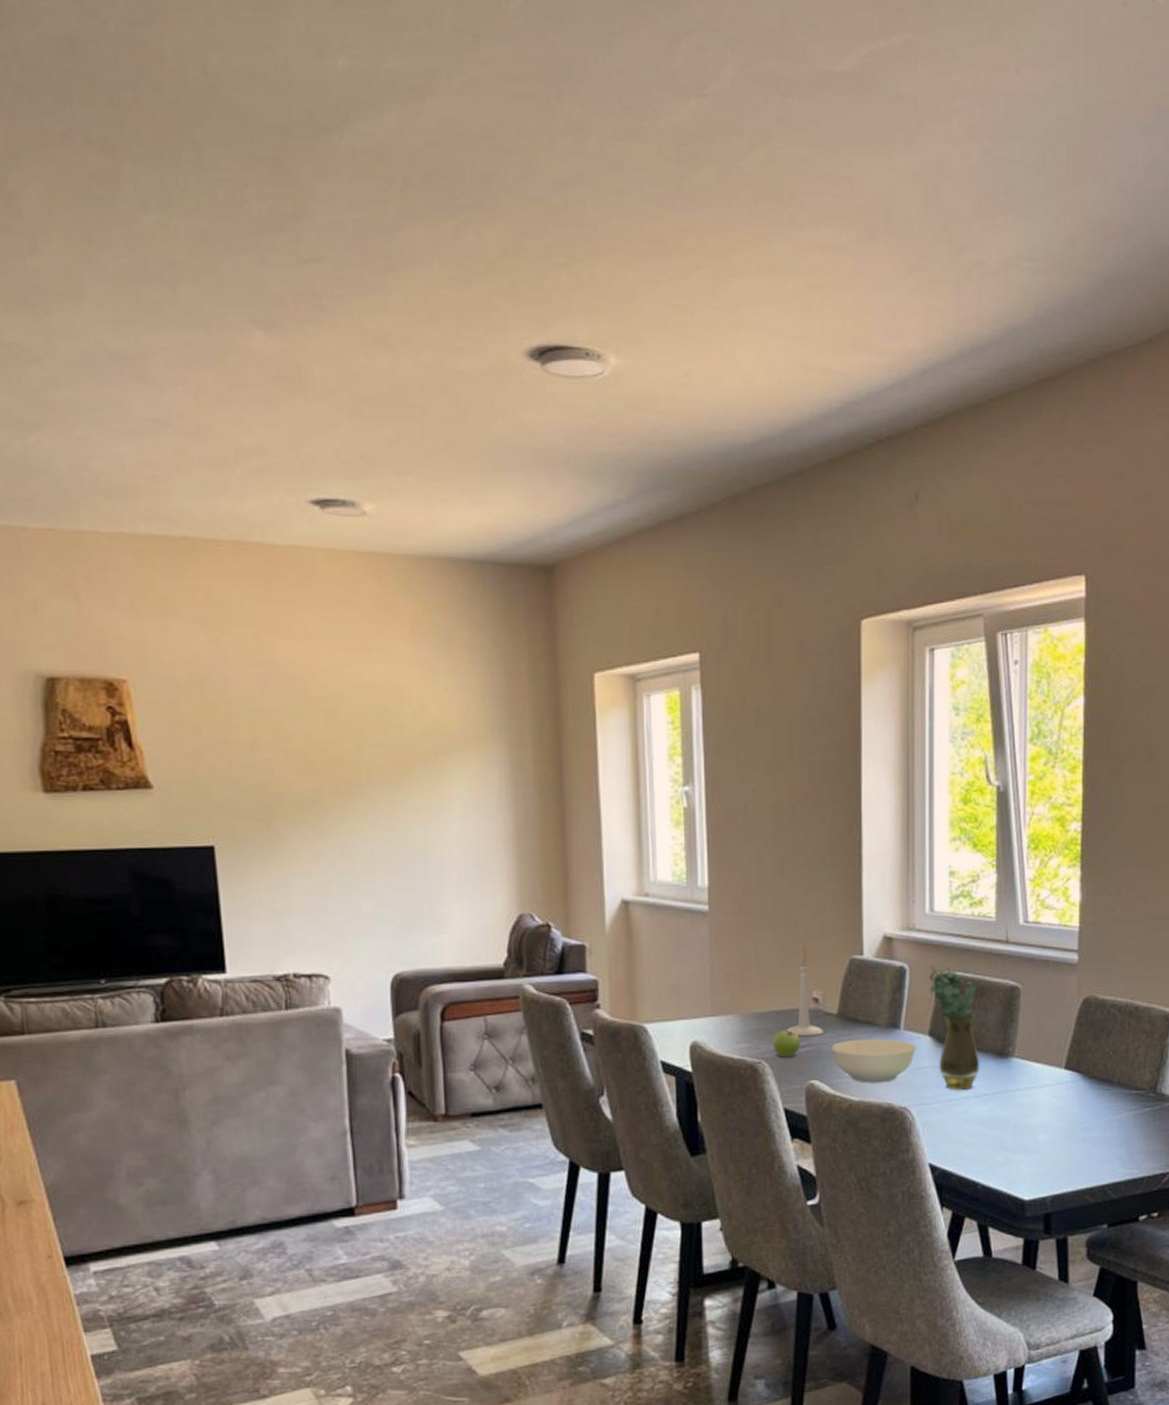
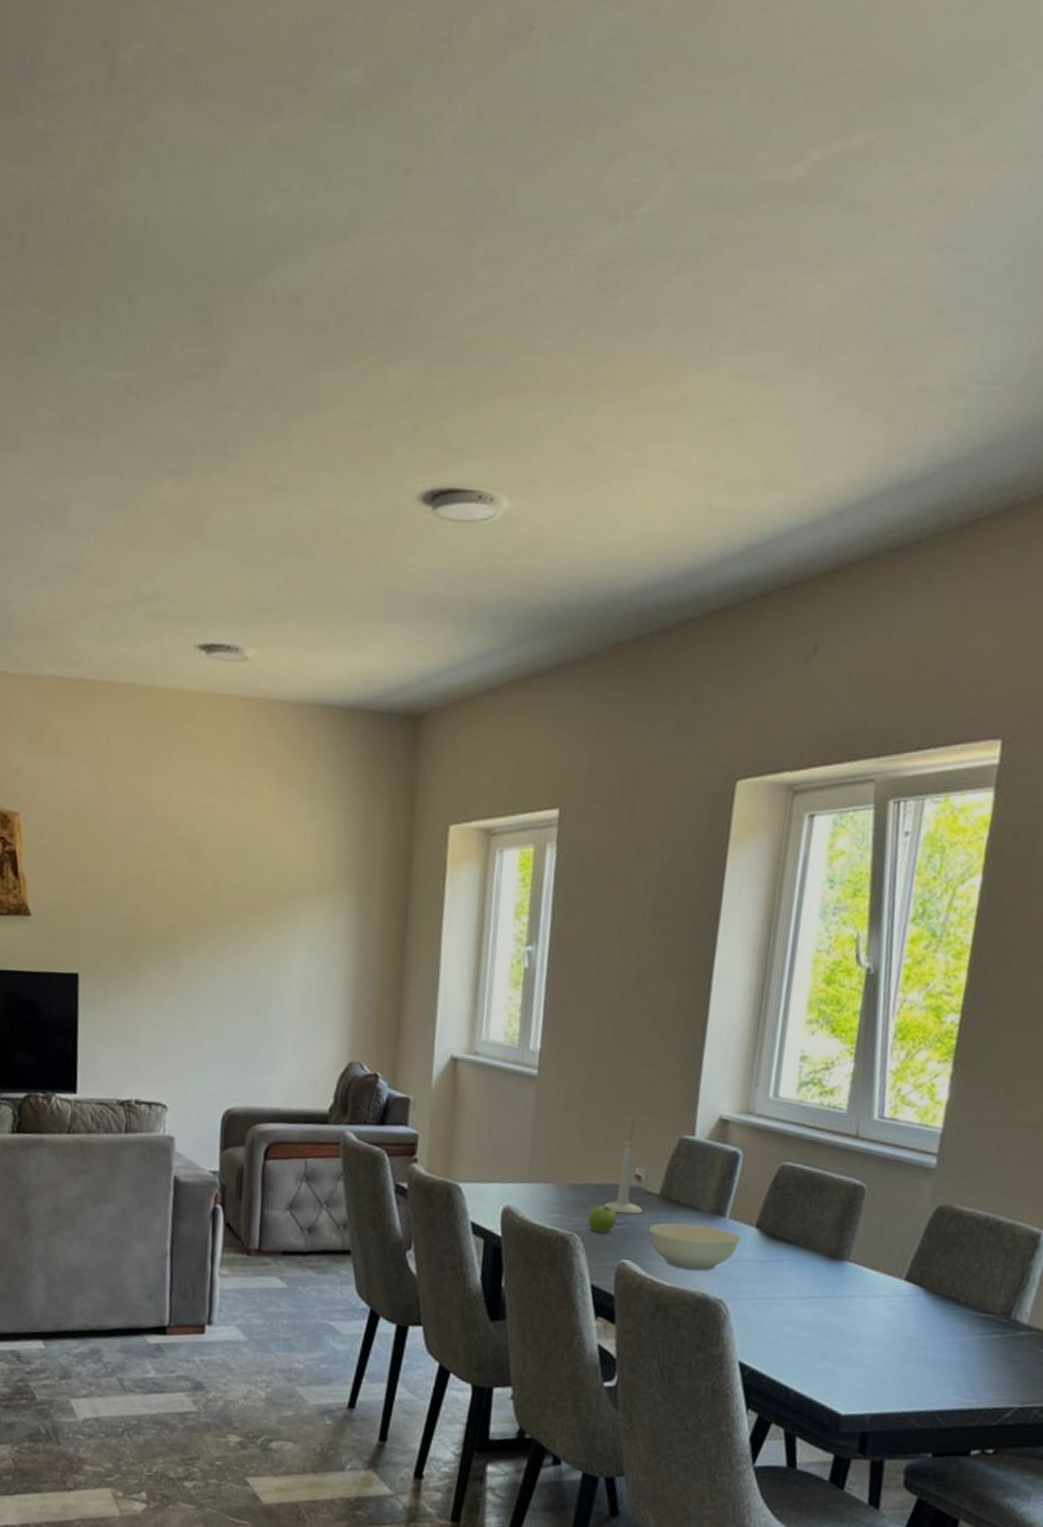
vase: present [929,965,980,1090] -> none [762,1153,816,1289]

